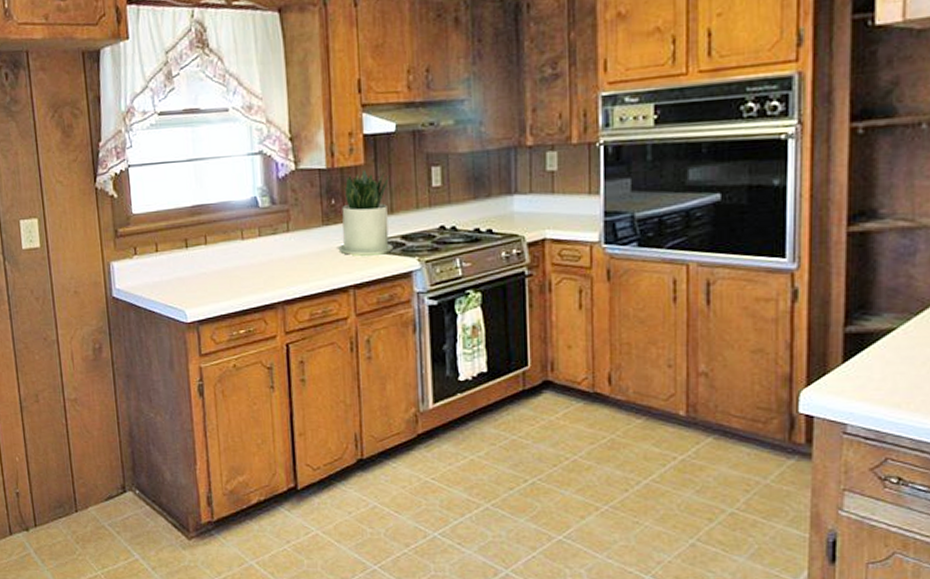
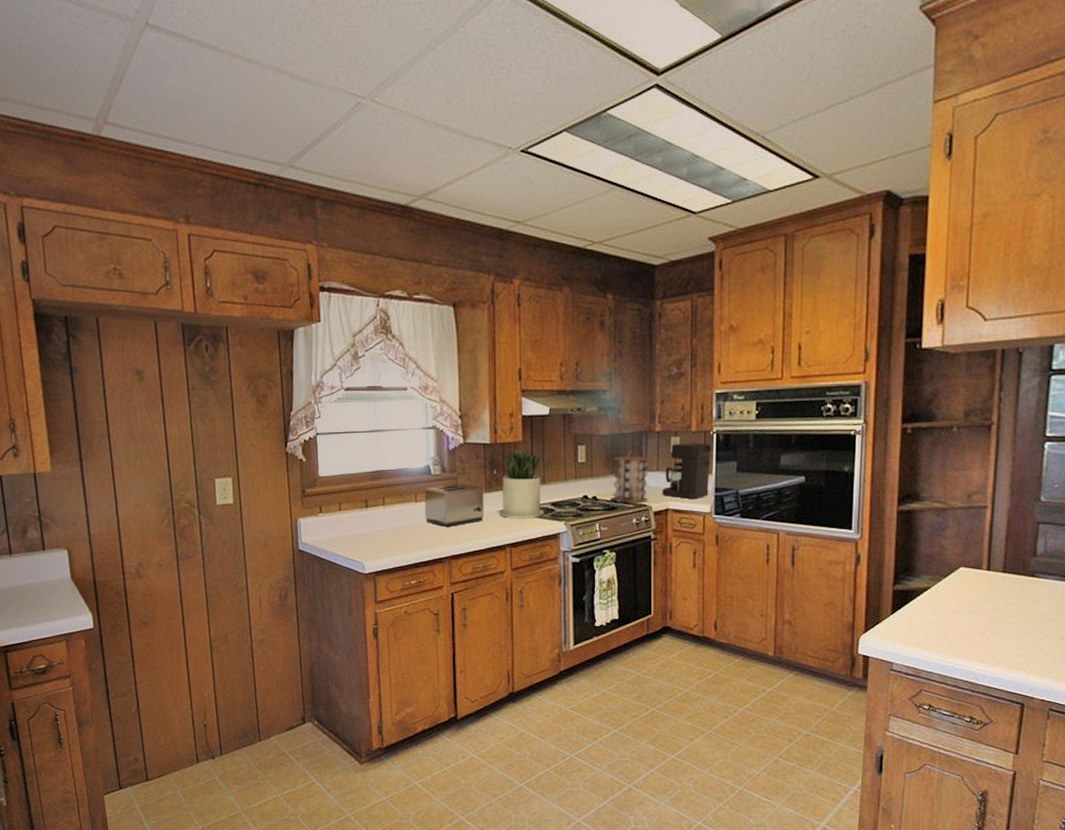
toaster: none [252,216,322,267] -> present [424,483,484,527]
spice rack: none [473,168,522,234] -> present [611,449,651,504]
coffee maker: none [537,157,597,227] -> present [662,442,711,500]

